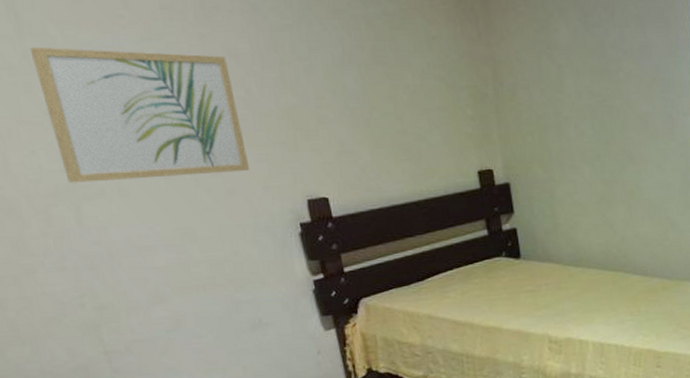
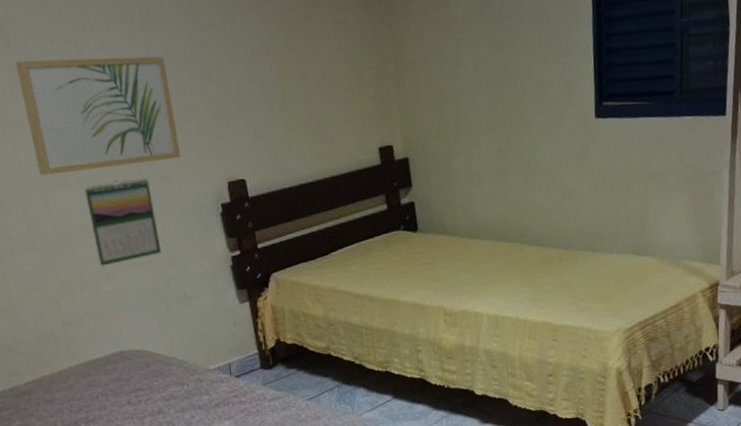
calendar: none [128,191,229,288] -> present [84,178,162,266]

